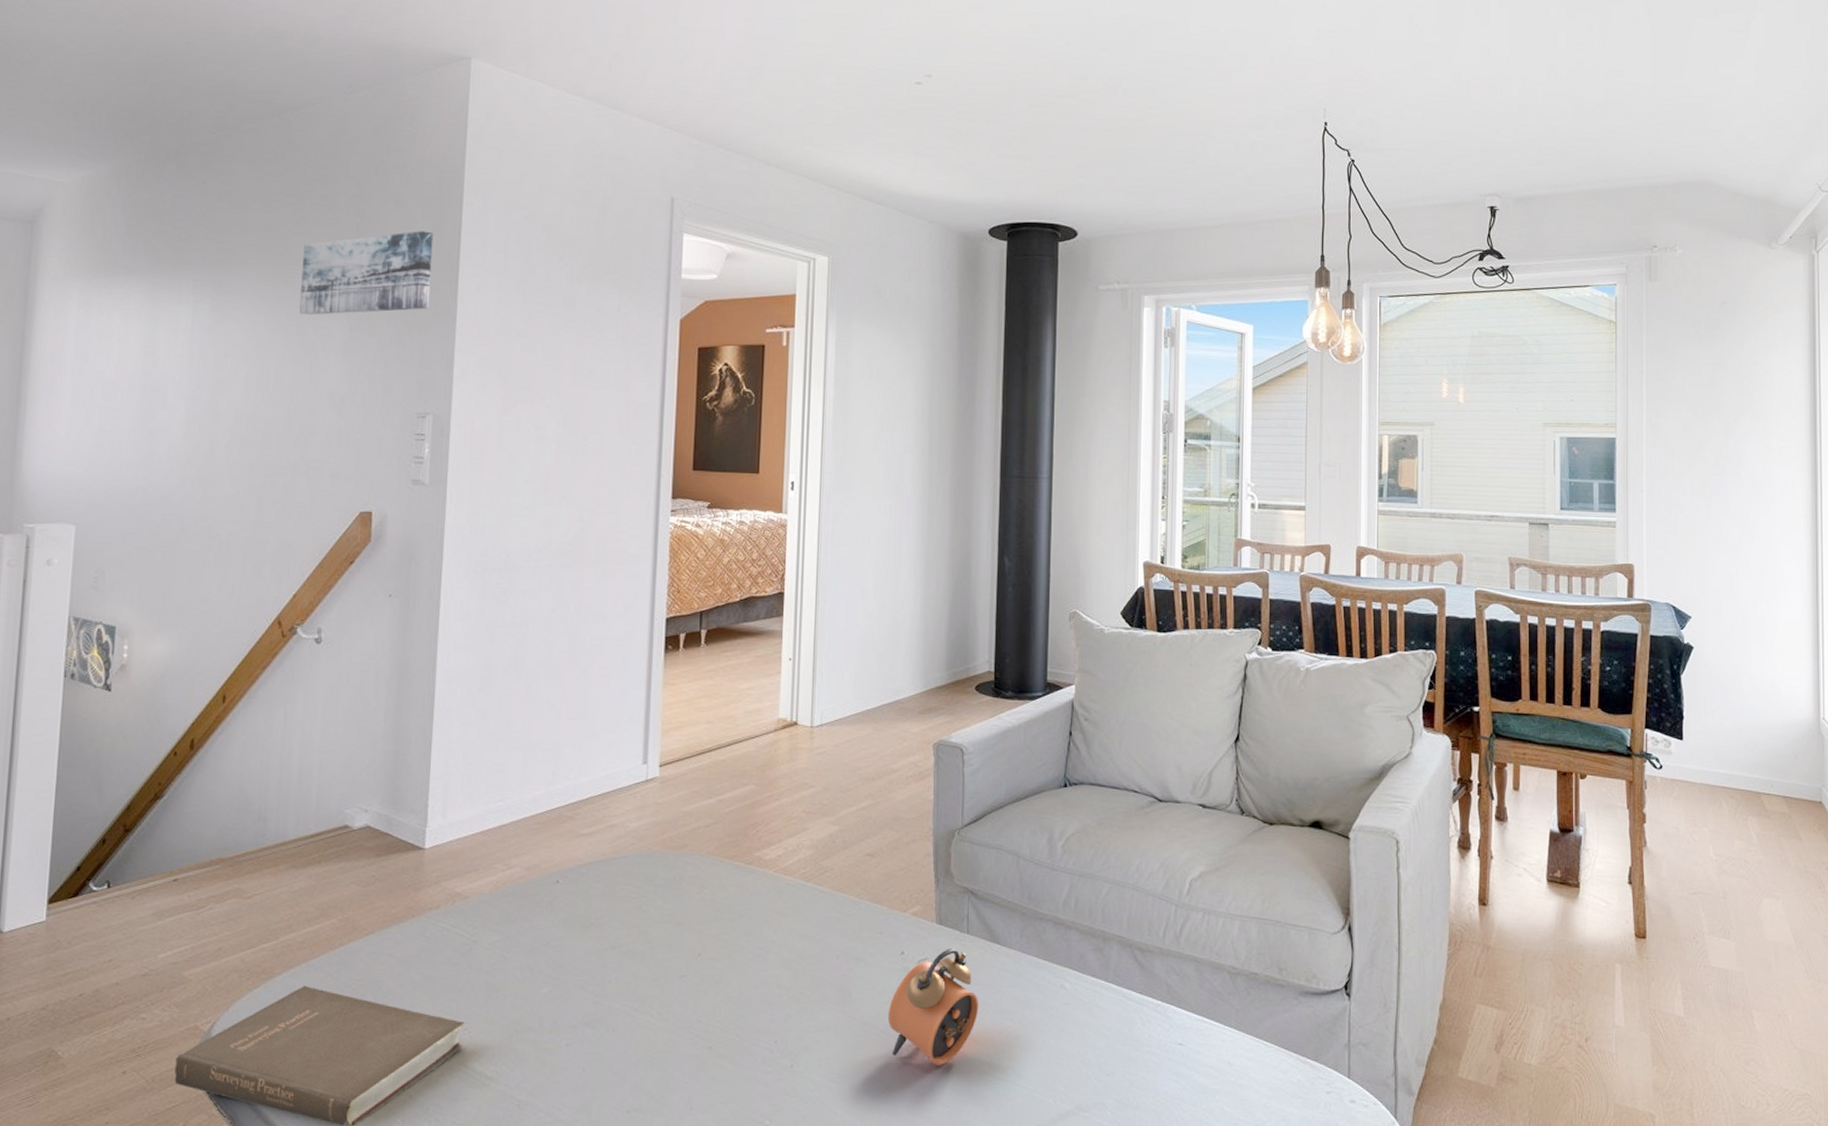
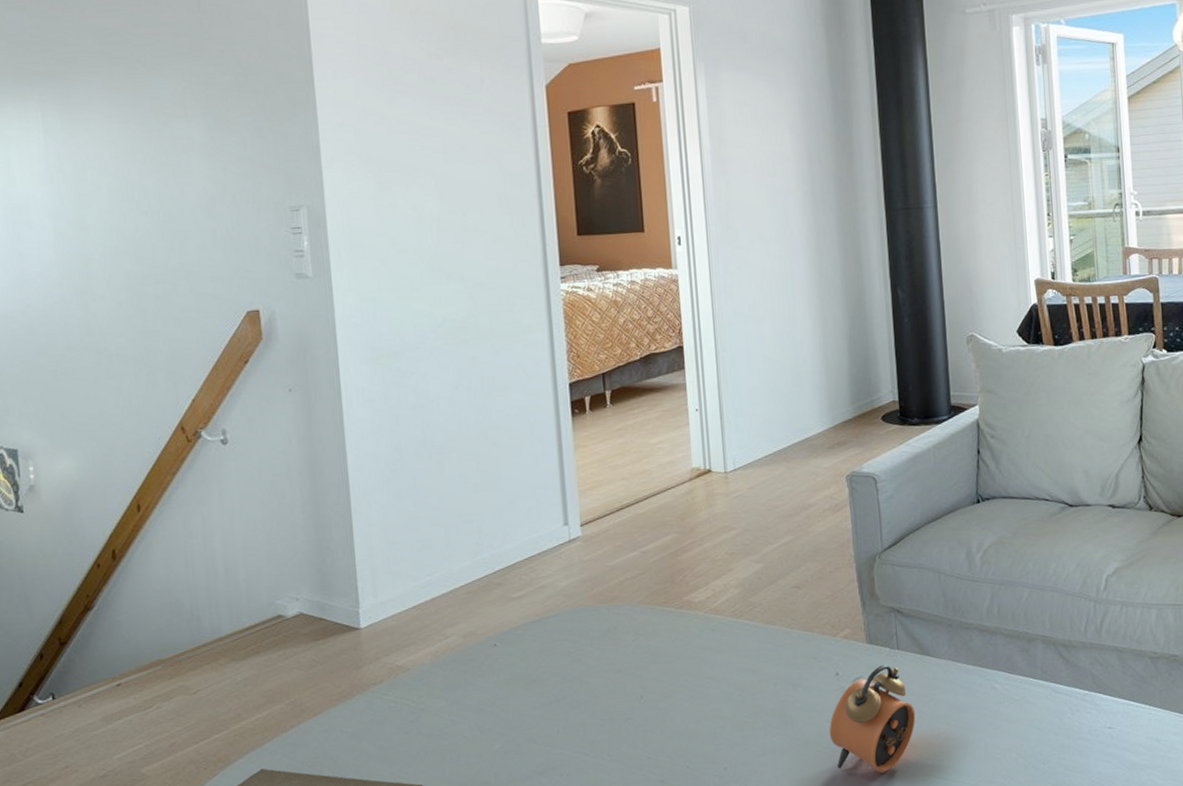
wall art: present [299,231,434,316] -> none [147,20,287,119]

